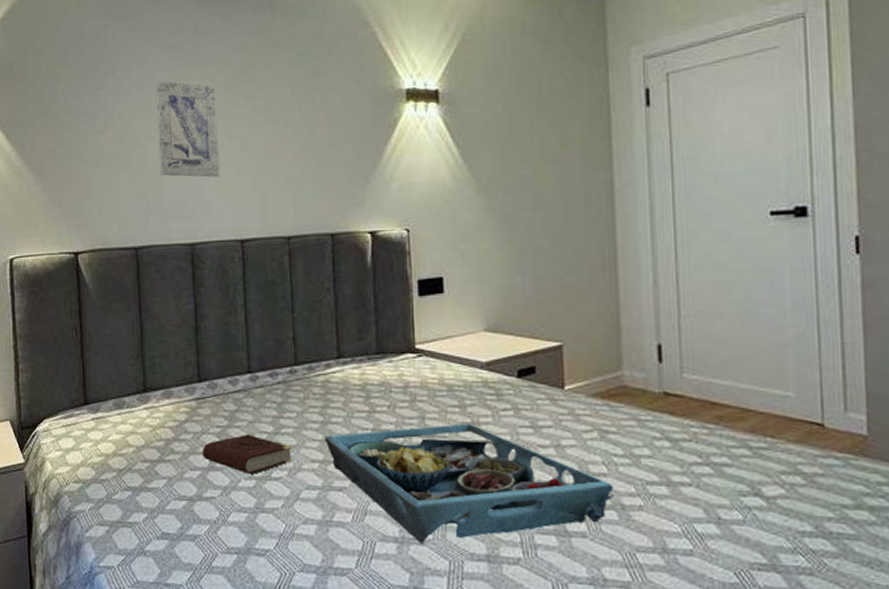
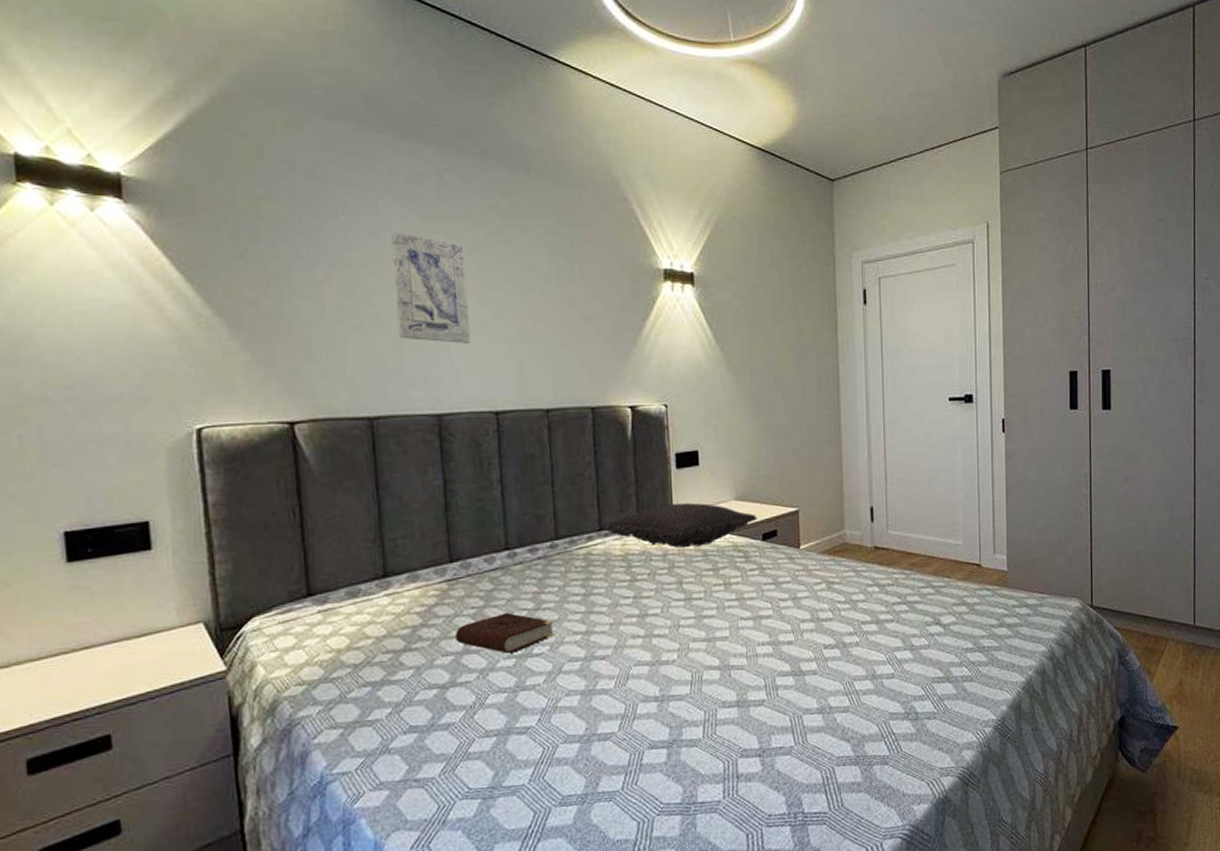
serving tray: present [324,423,614,545] -> none [586,585,838,700]
pillow: none [343,333,513,380] -> present [604,503,758,548]

